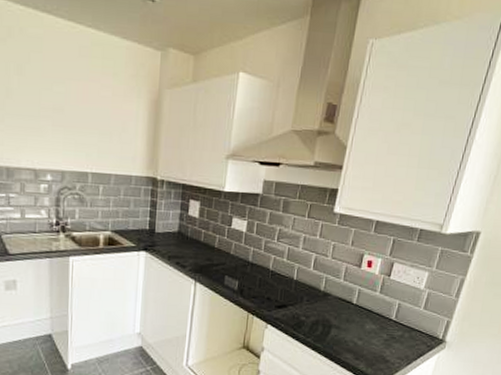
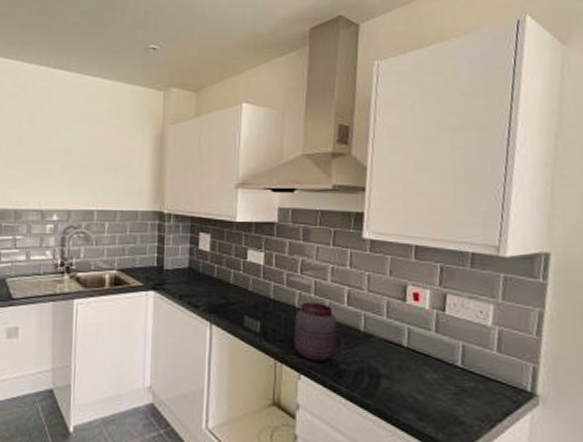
jar: none [265,265,303,315] -> present [293,302,337,362]

